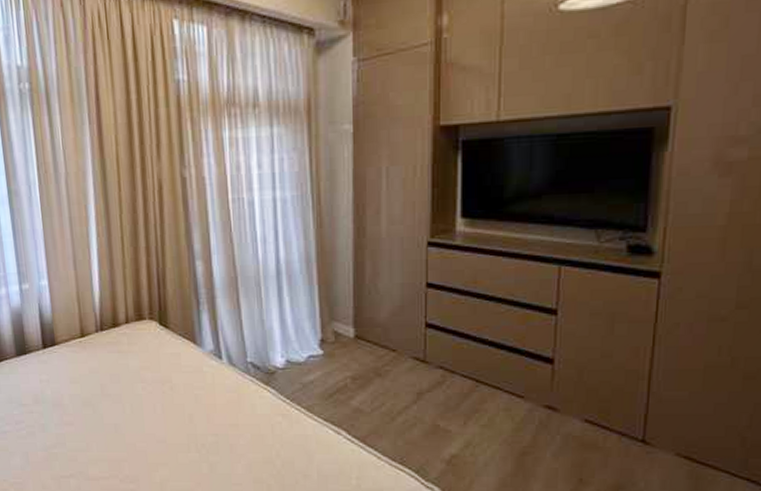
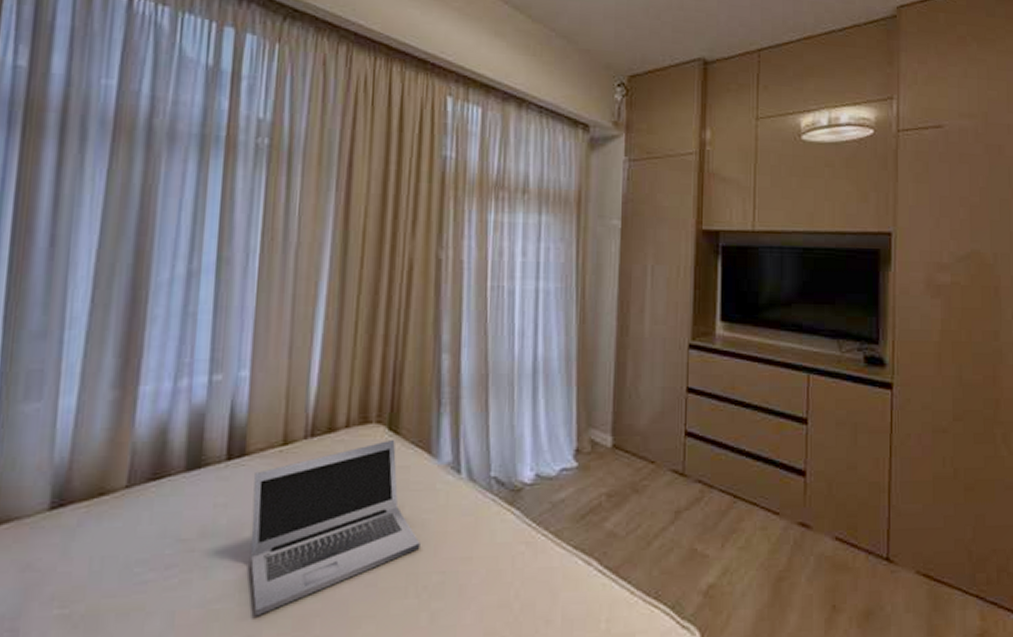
laptop: none [64,332,196,459] -> present [250,439,421,617]

